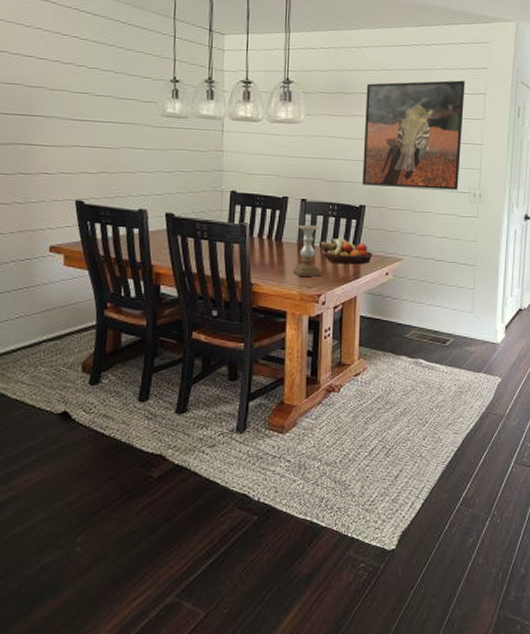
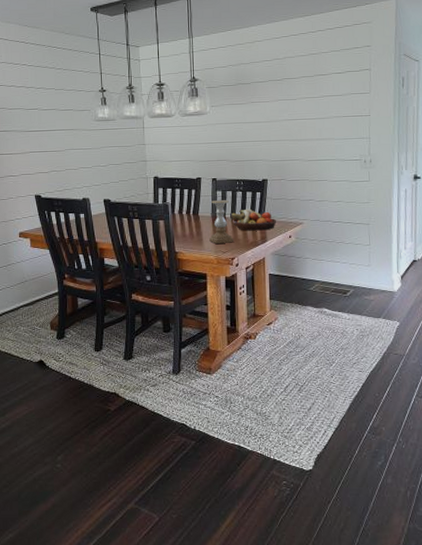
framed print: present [362,80,465,190] -> none [261,60,351,162]

